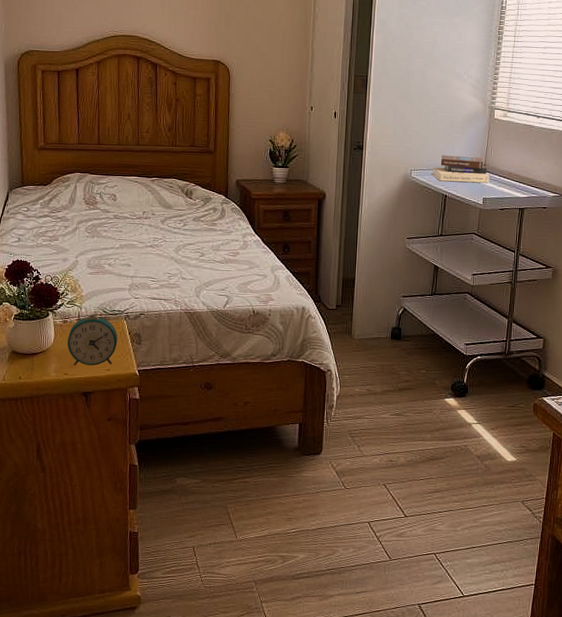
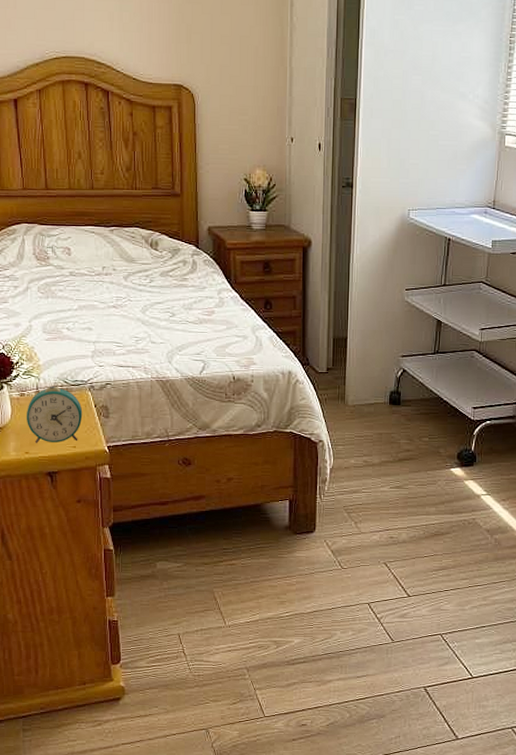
books: present [431,155,490,183] -> none [433,191,500,223]

